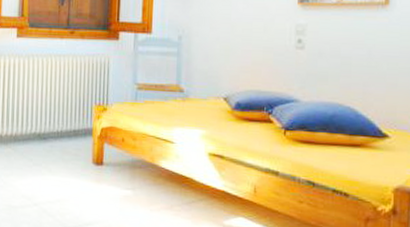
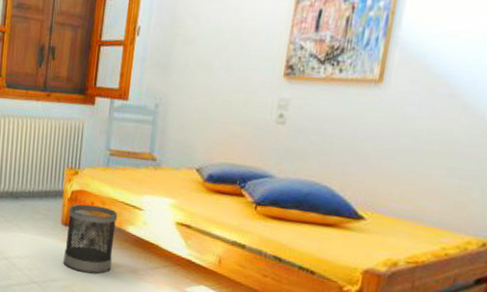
wastebasket: none [97,141,150,214] -> present [63,204,118,274]

